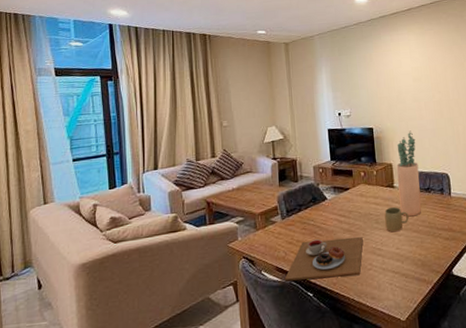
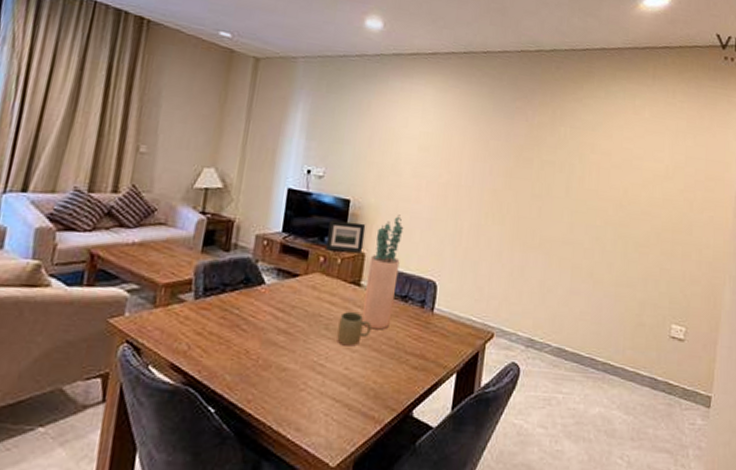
place setting: present [284,237,363,282] -> none [178,335,303,394]
picture frame: none [362,142,390,167] -> present [326,220,366,254]

